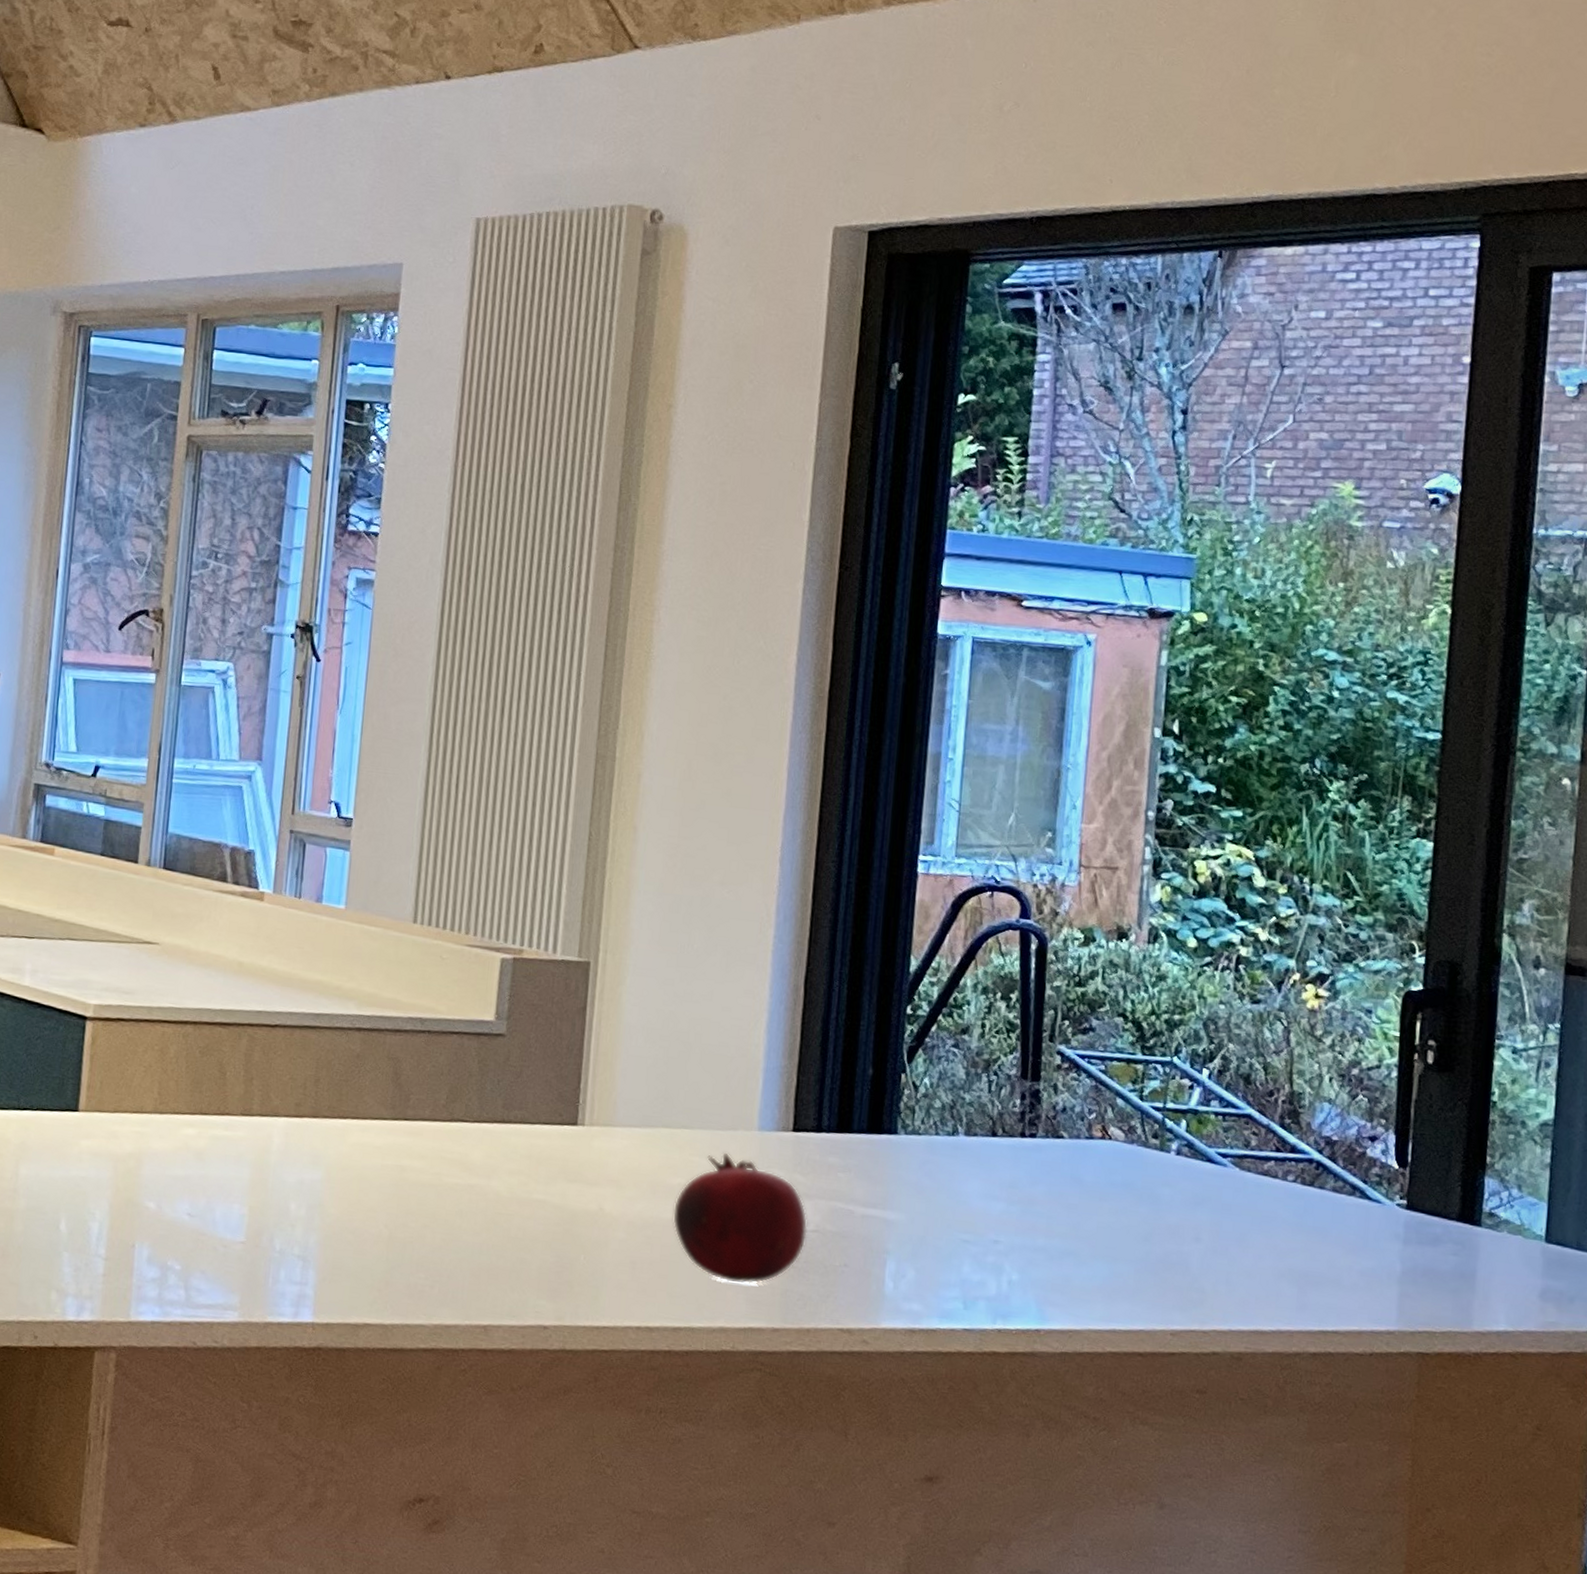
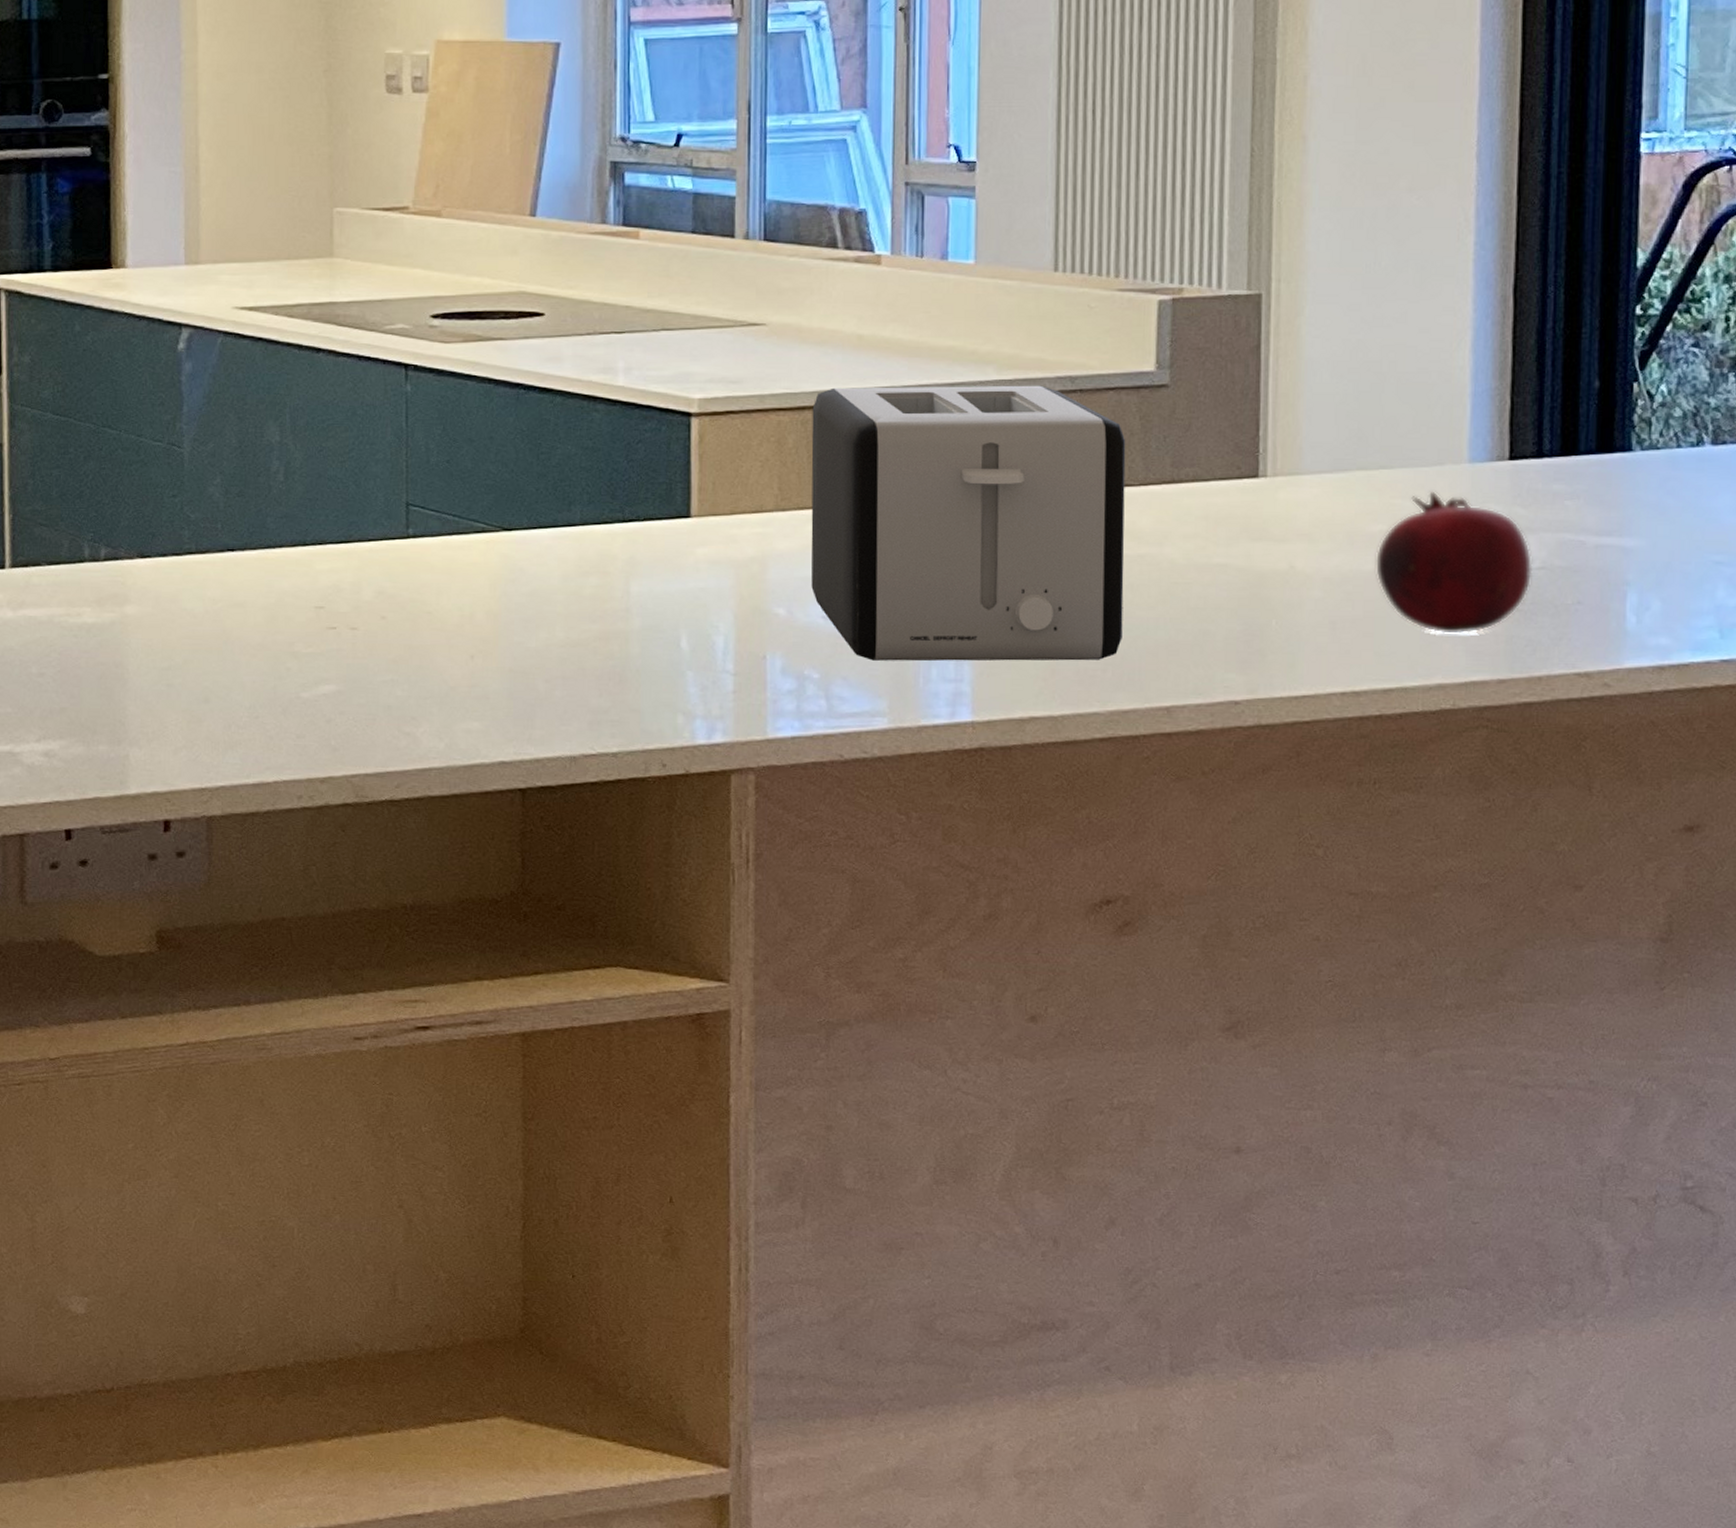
toaster: none [180,1007,465,1277] -> present [811,385,1126,661]

